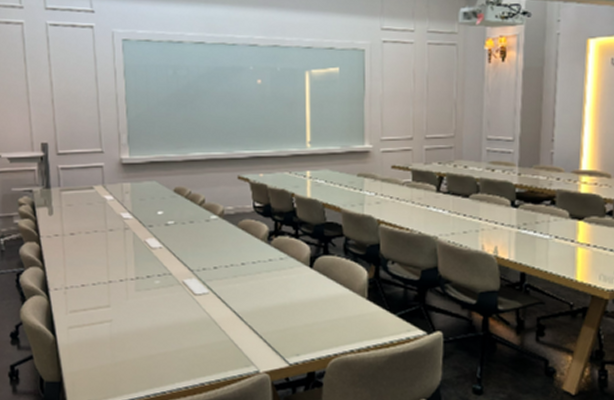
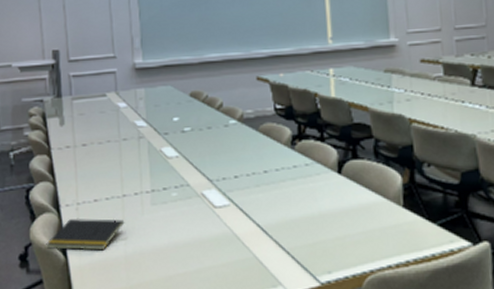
notepad: none [36,301,110,331] -> present [46,218,125,251]

